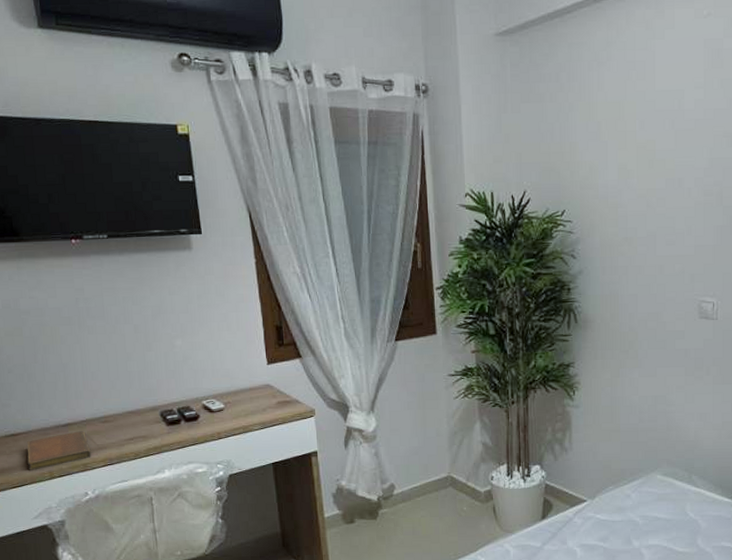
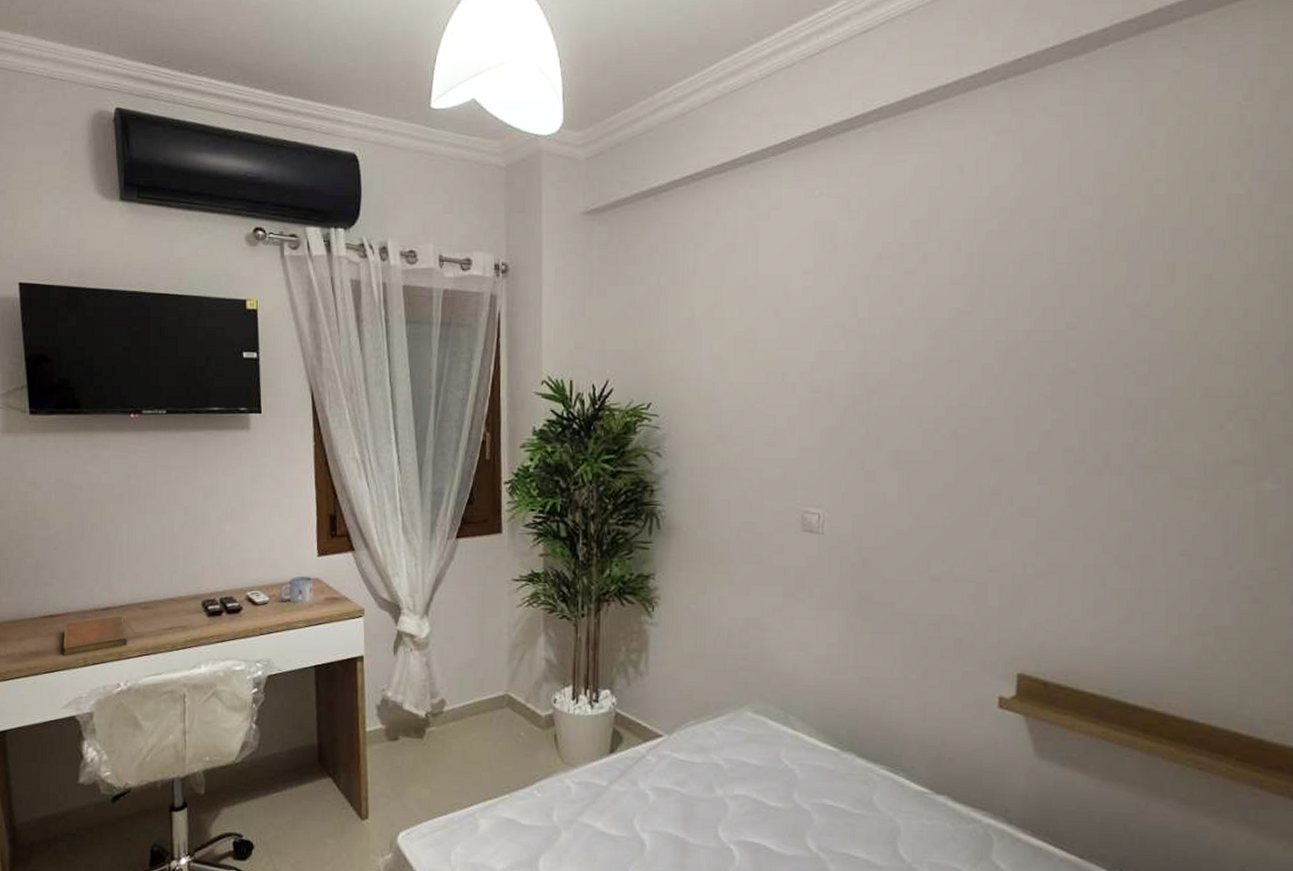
mug: none [234,383,266,409] -> present [280,575,314,604]

